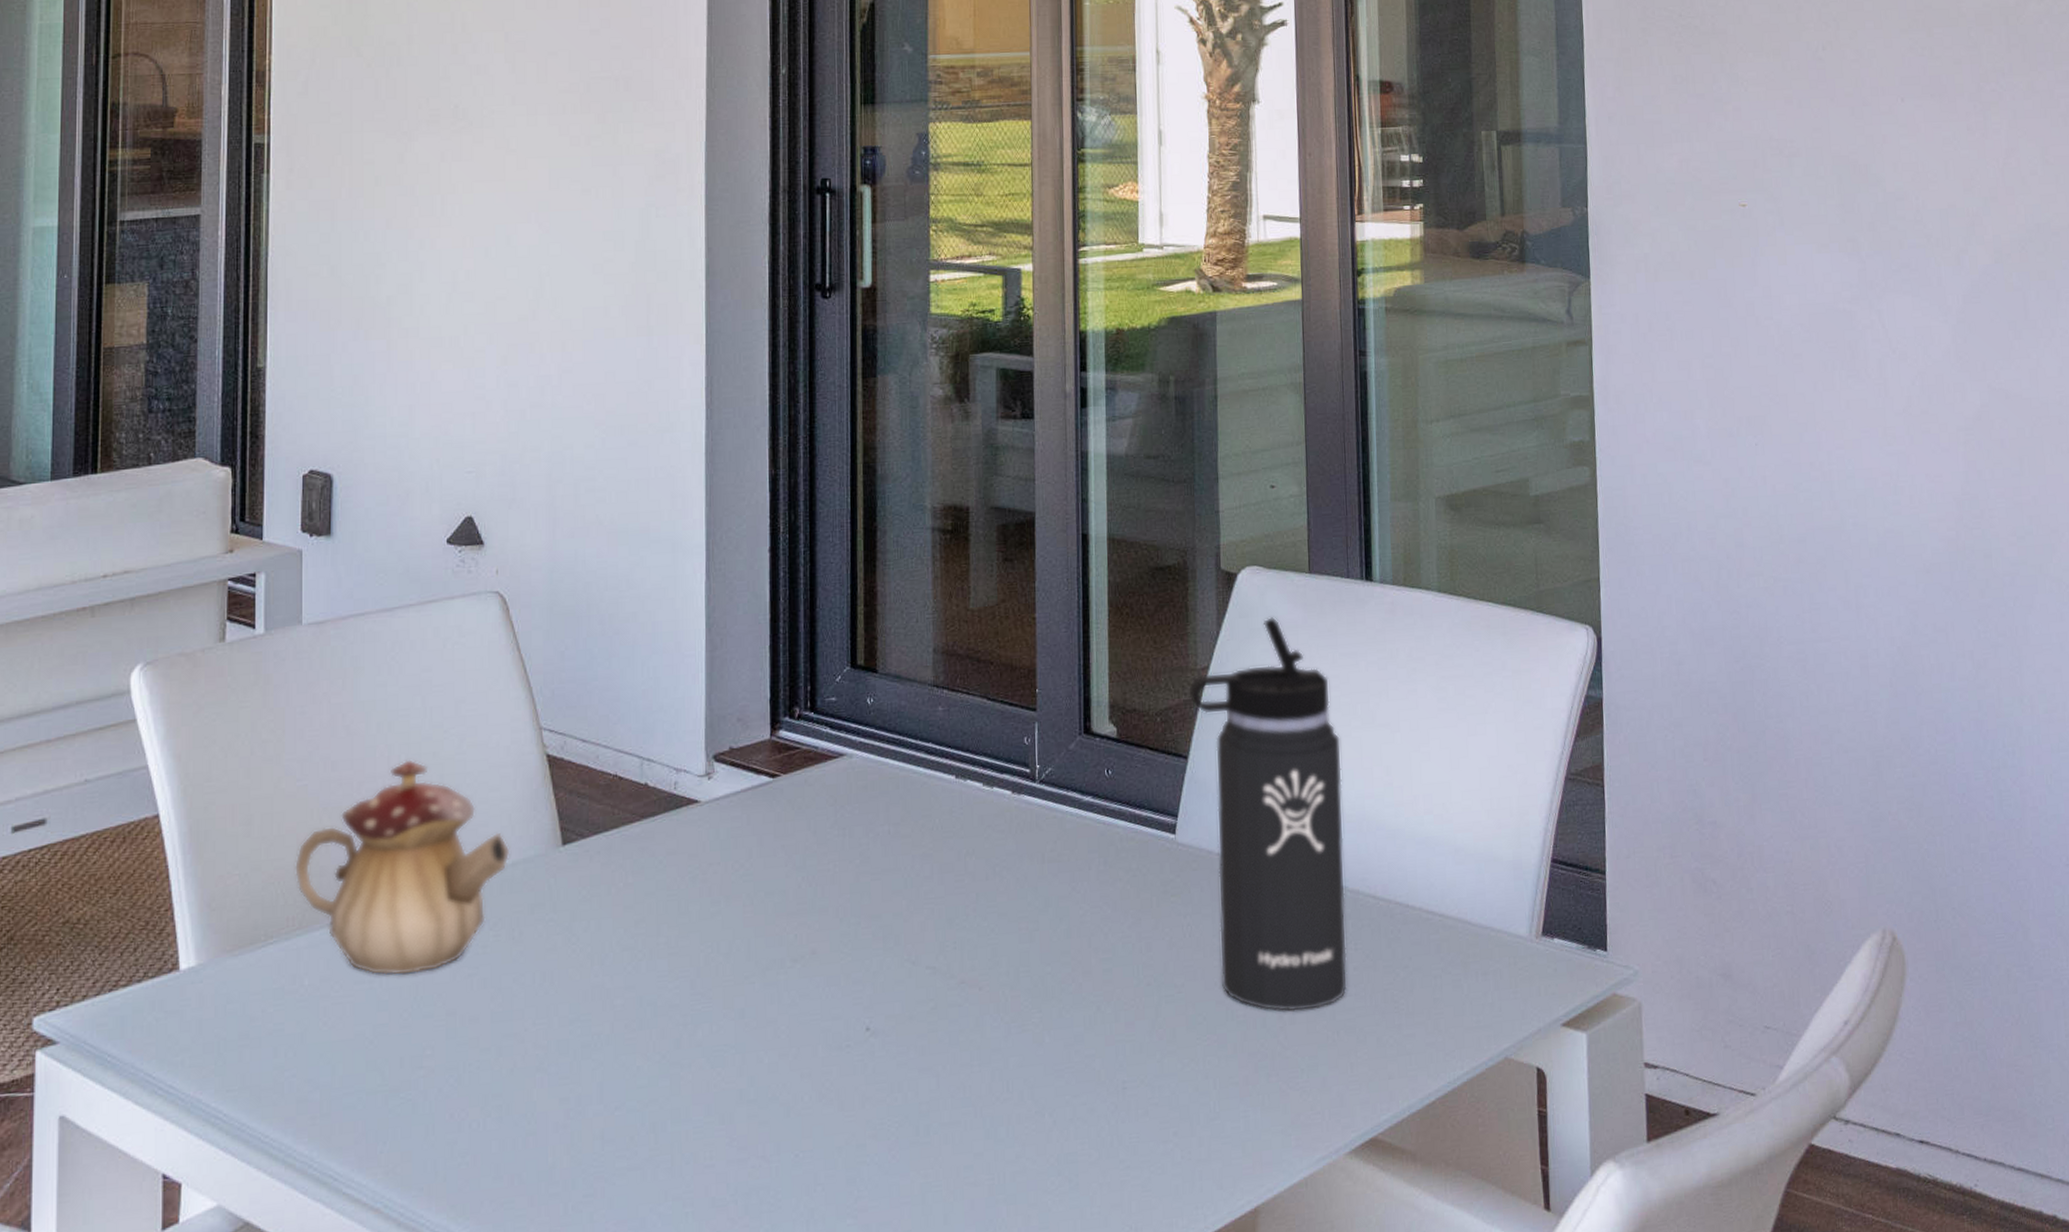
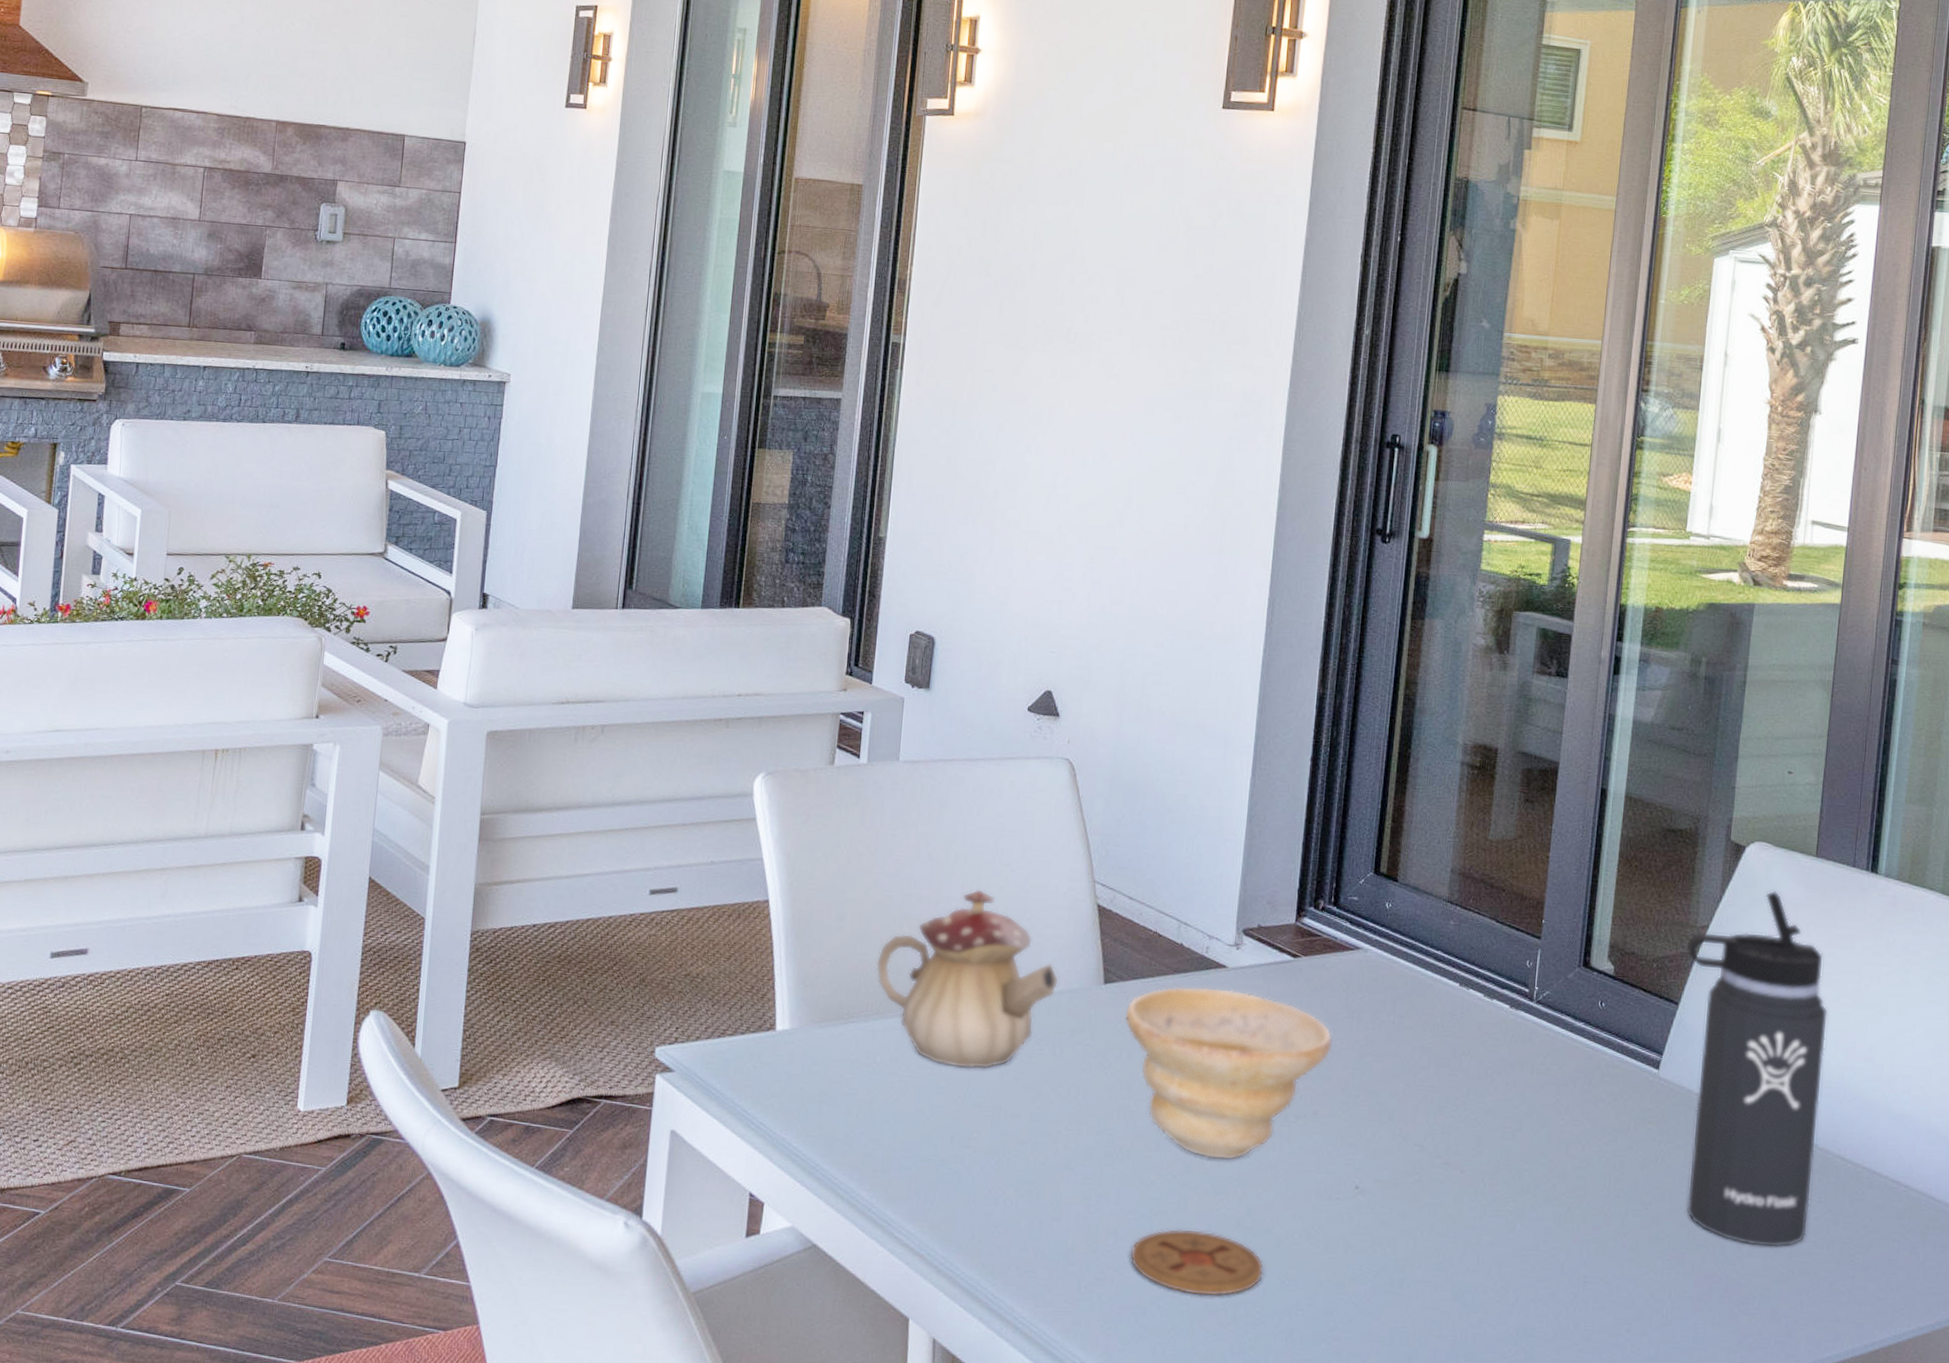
bowl: none [589,826,825,1028] -> present [1125,986,1333,1161]
coaster: none [621,1113,775,1193] -> present [1130,1228,1265,1297]

